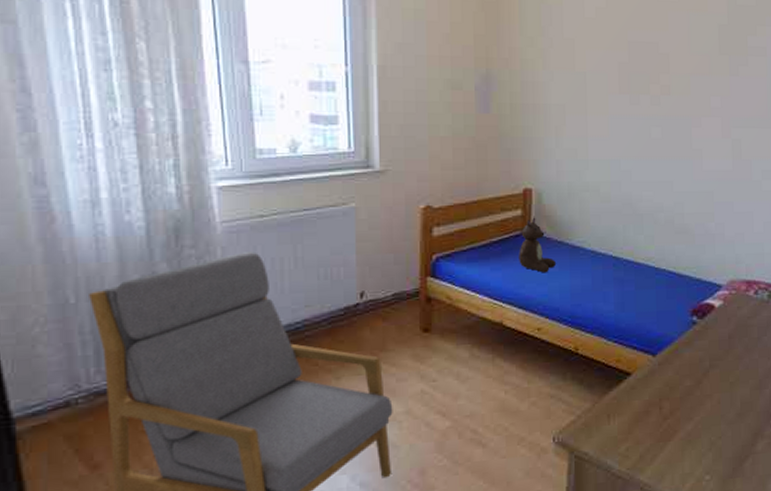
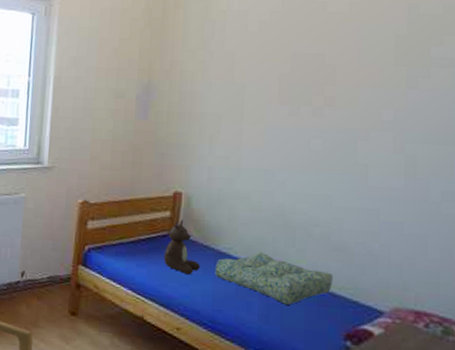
seat cushion: none [571,241,678,291] -> present [215,251,333,306]

